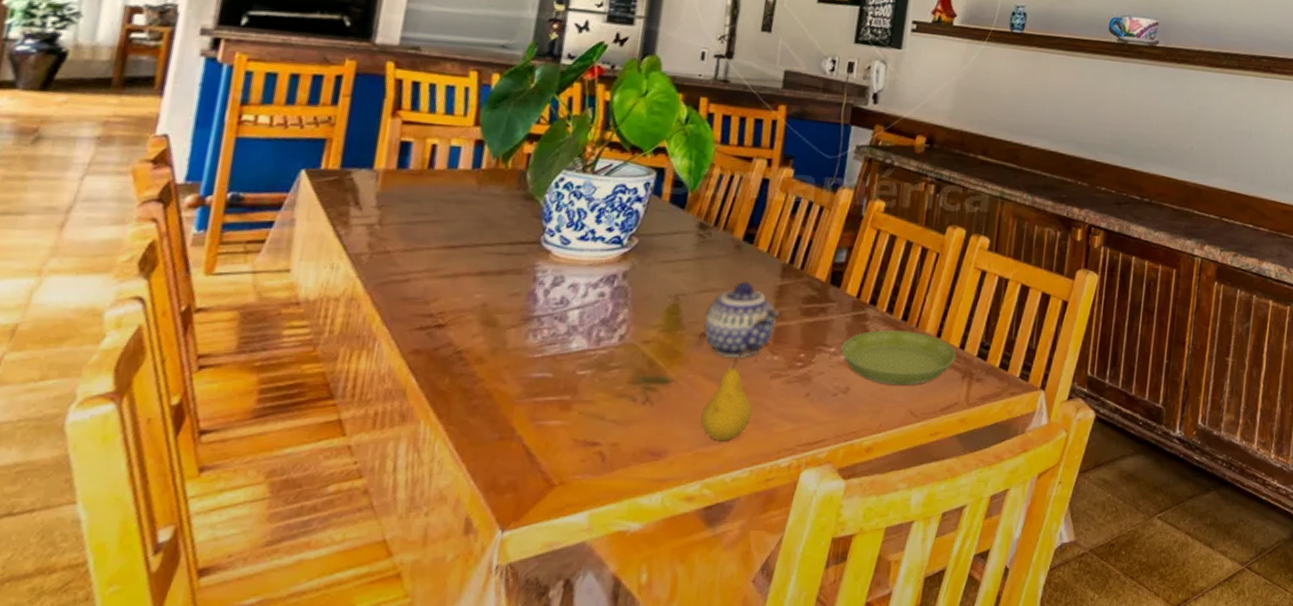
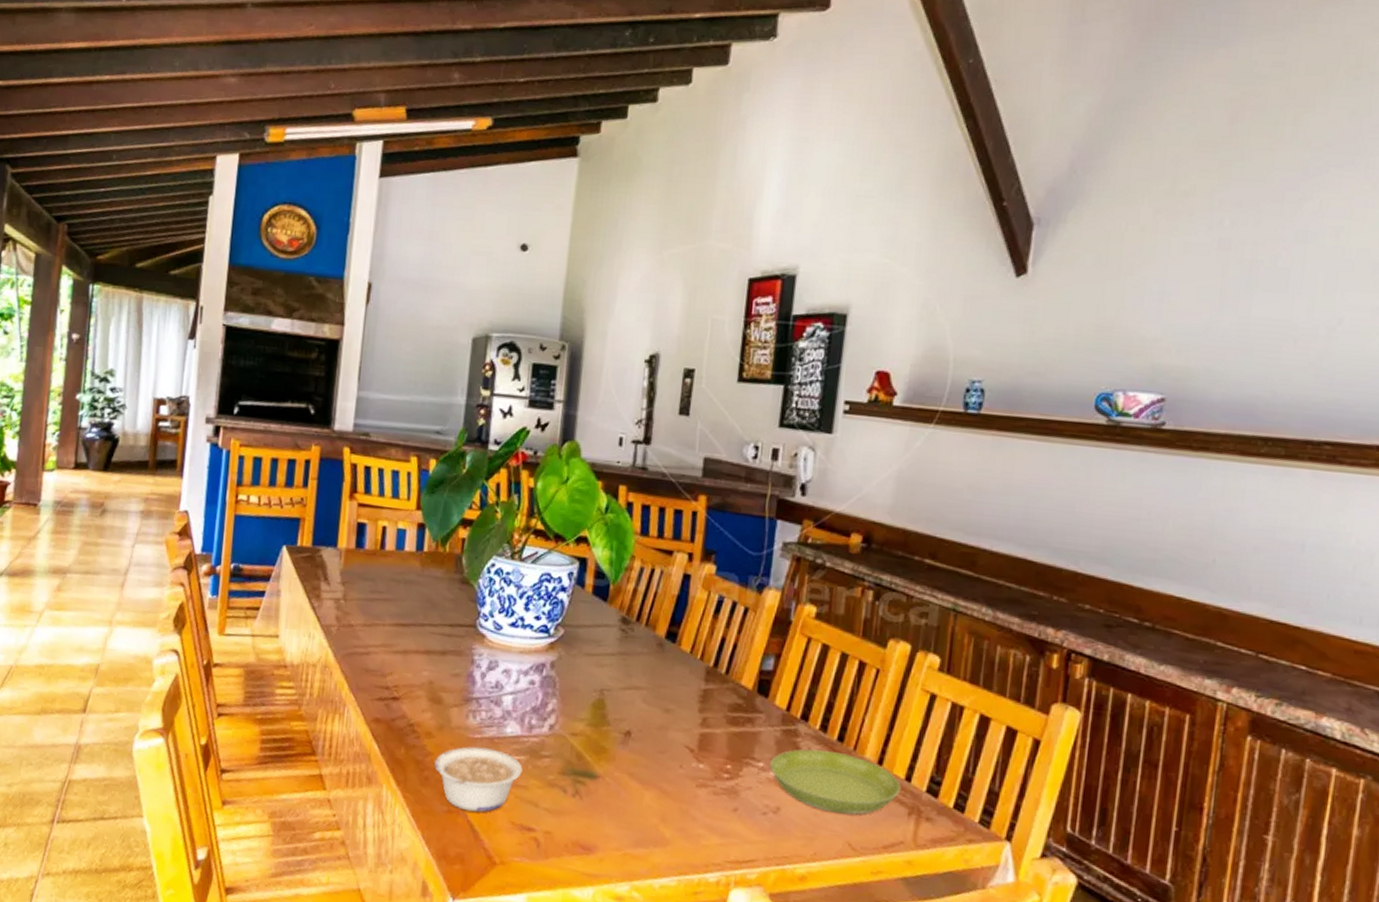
legume: none [485,366,588,435] -> present [434,746,523,812]
fruit: present [700,349,753,442] -> none [627,753,679,846]
teapot: present [704,281,780,357] -> none [629,681,705,762]

